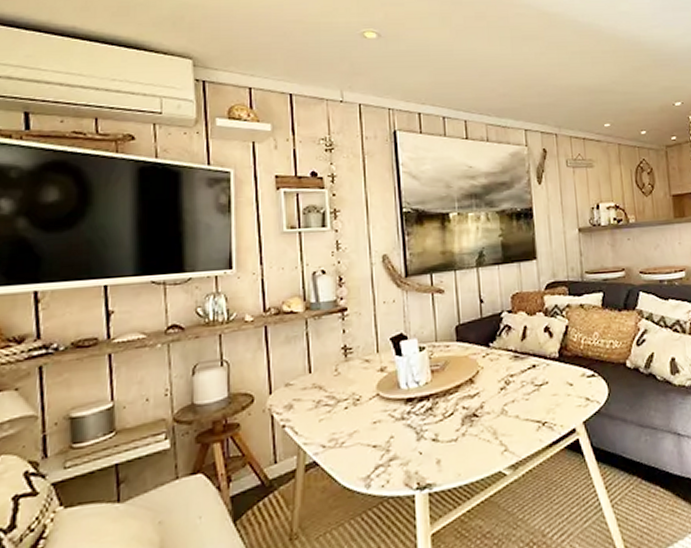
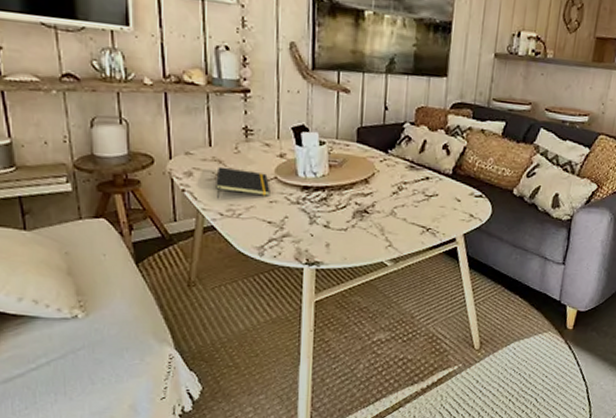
notepad: none [317,392,373,429] -> present [216,166,270,199]

